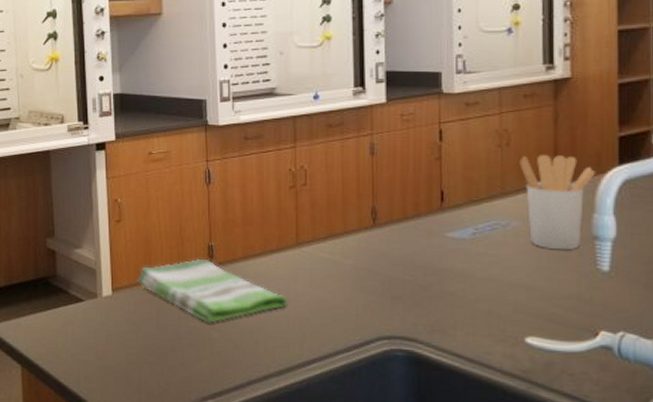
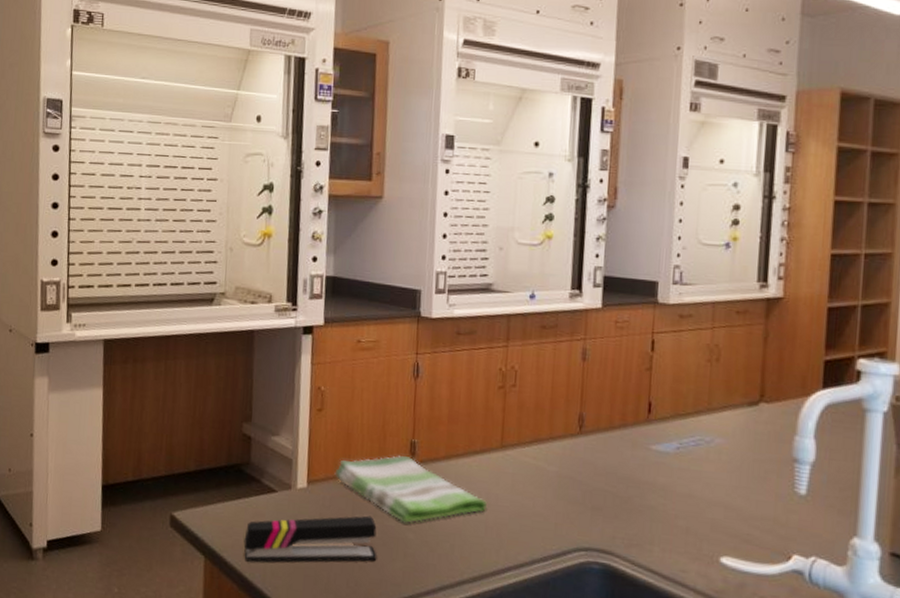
stapler: none [57,318,185,368] -> present [243,515,377,562]
utensil holder: present [520,154,595,250] -> none [727,372,800,471]

